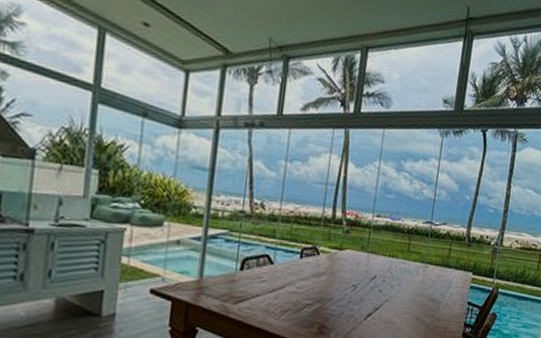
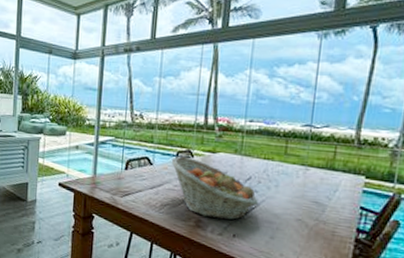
fruit basket: none [294,253,383,324] -> present [171,156,259,221]

